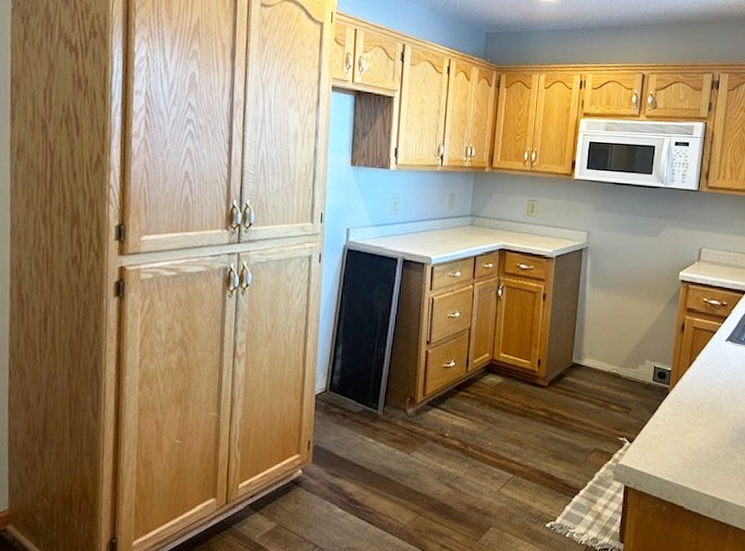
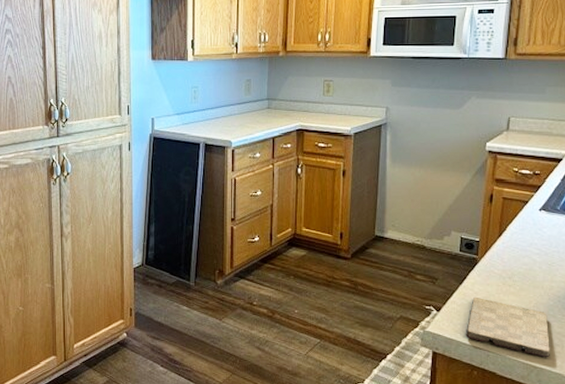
cutting board: none [655,427,734,489] -> present [465,296,550,357]

